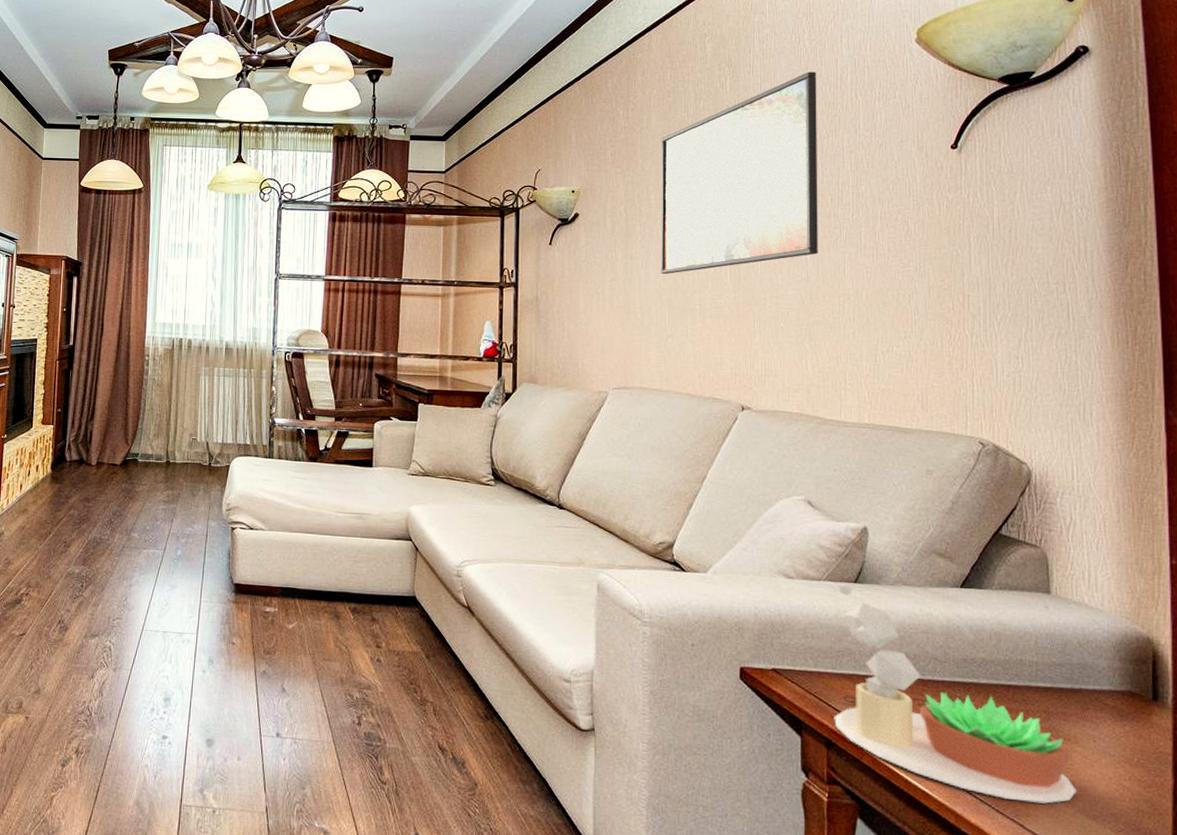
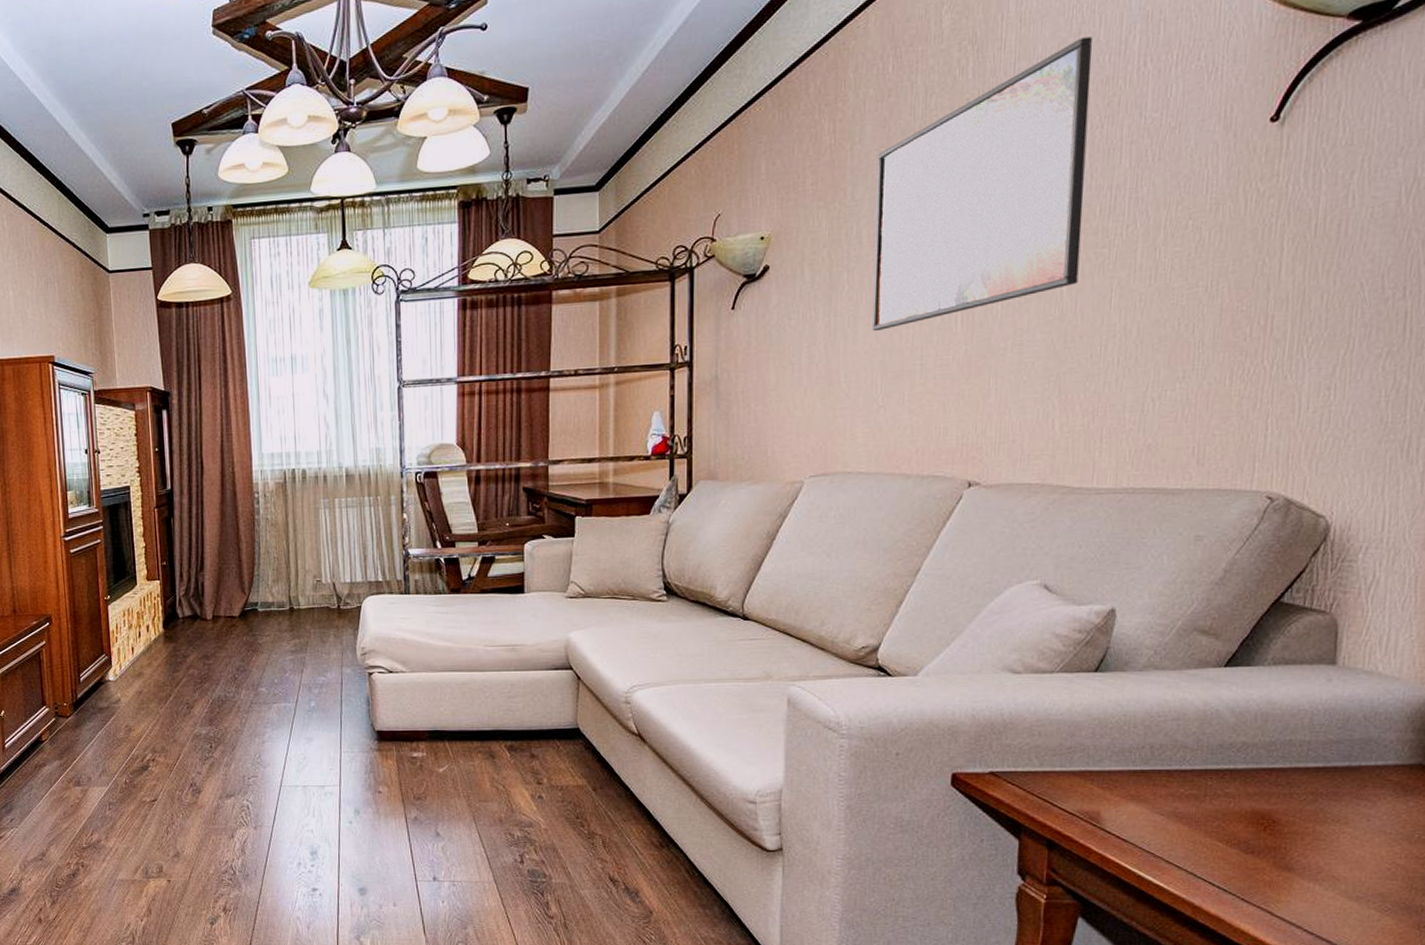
succulent plant: present [834,583,1076,804] -> none [1059,674,1340,889]

